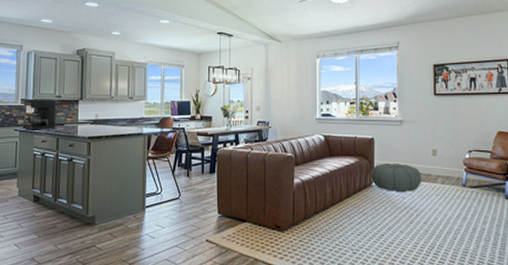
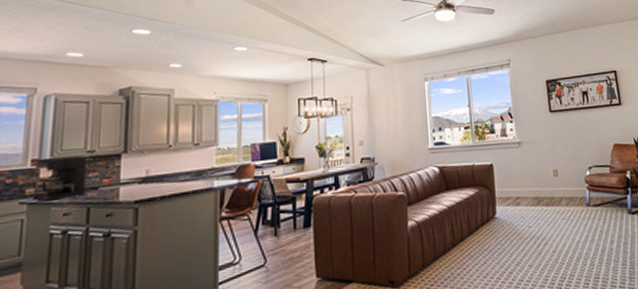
pouf: present [371,163,423,193] -> none [492,189,547,222]

